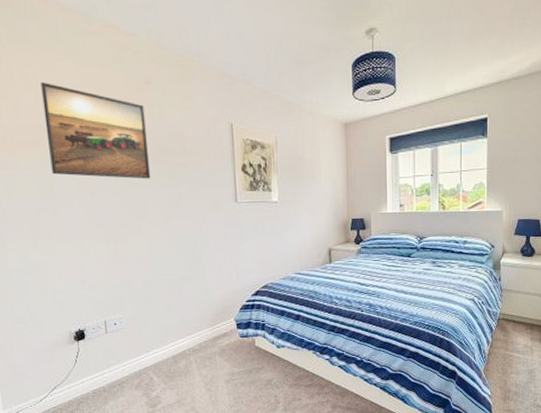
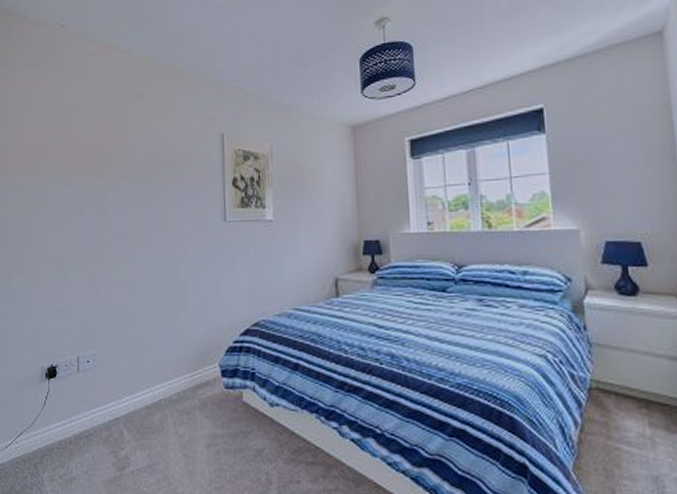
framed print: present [40,82,151,179] -> none [41,104,136,197]

